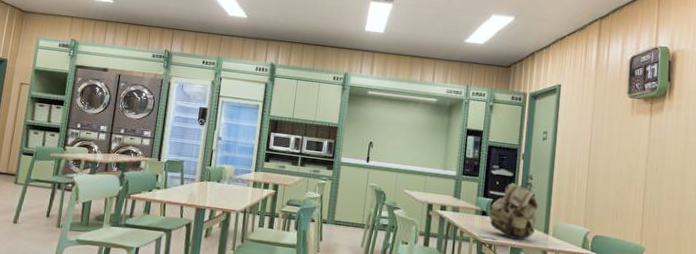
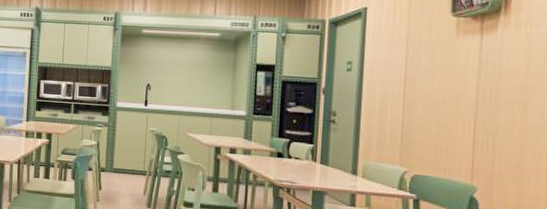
backpack: present [488,182,538,240] -> none [285,119,344,183]

